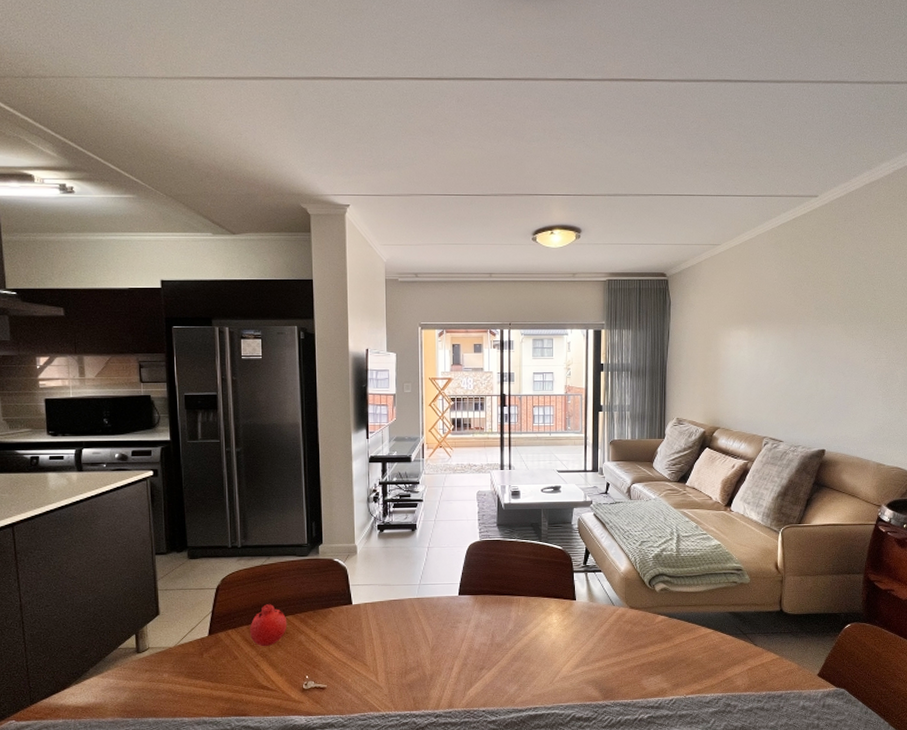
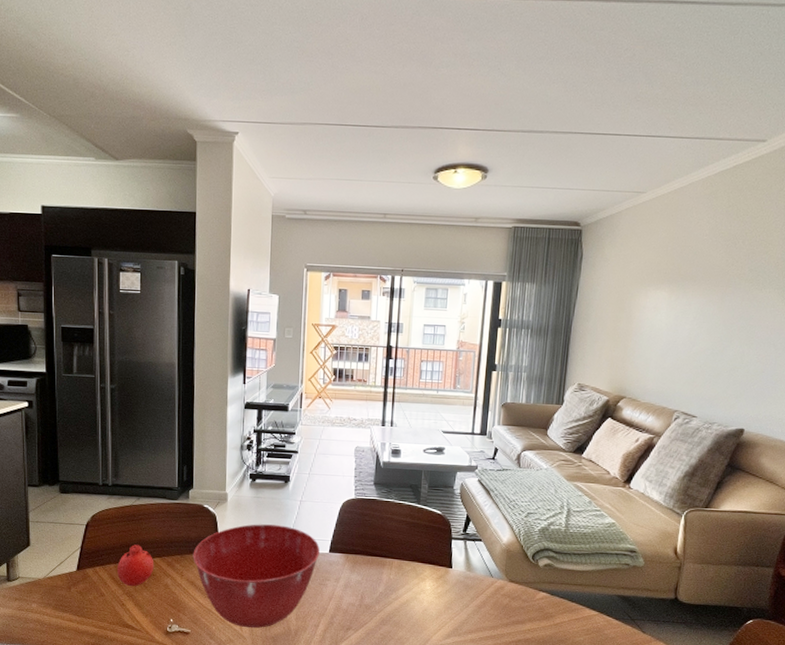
mixing bowl: none [325,573,449,678] -> present [193,524,320,629]

